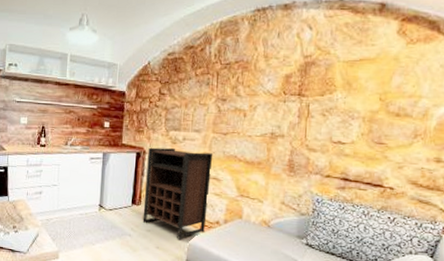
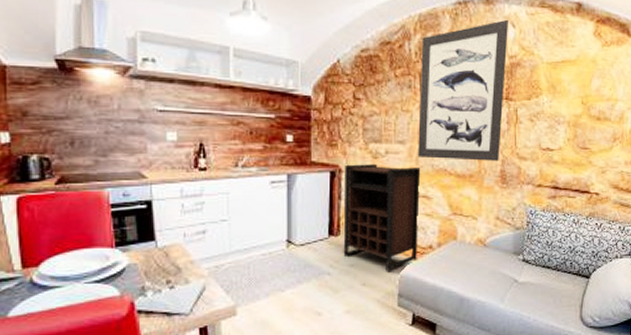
wall art: none [211,22,305,151] -> present [418,19,508,161]

